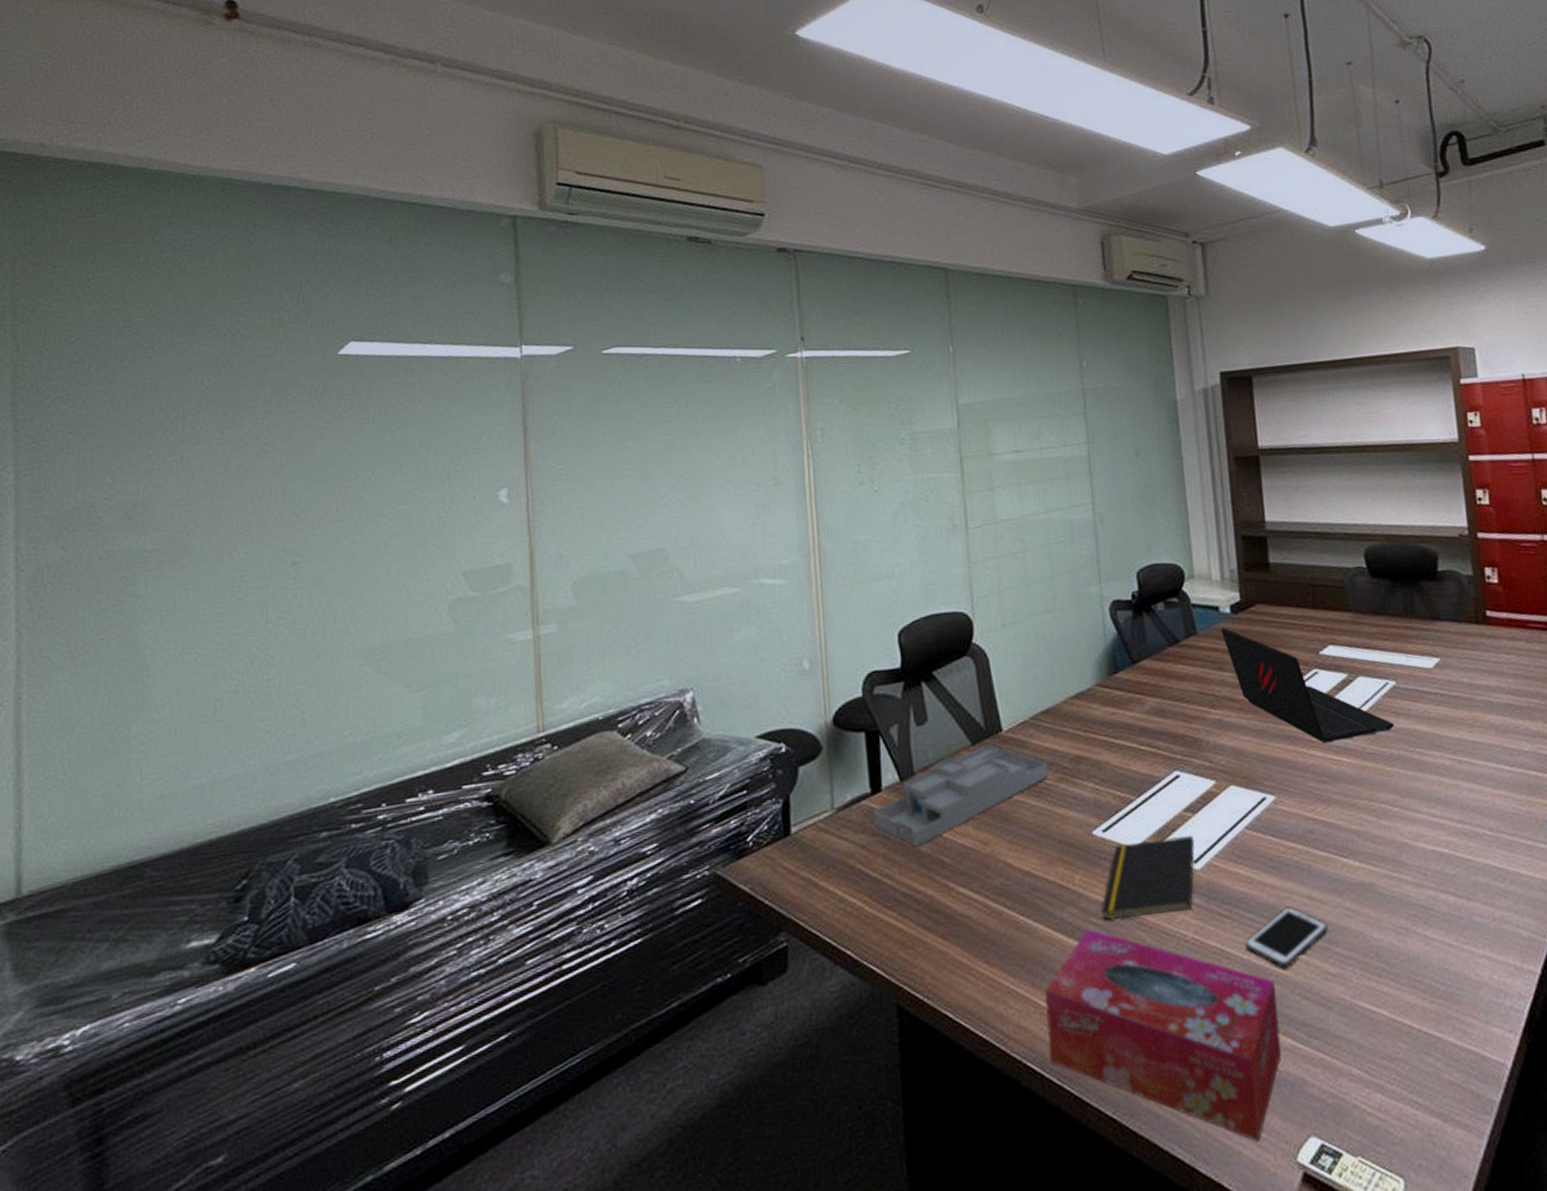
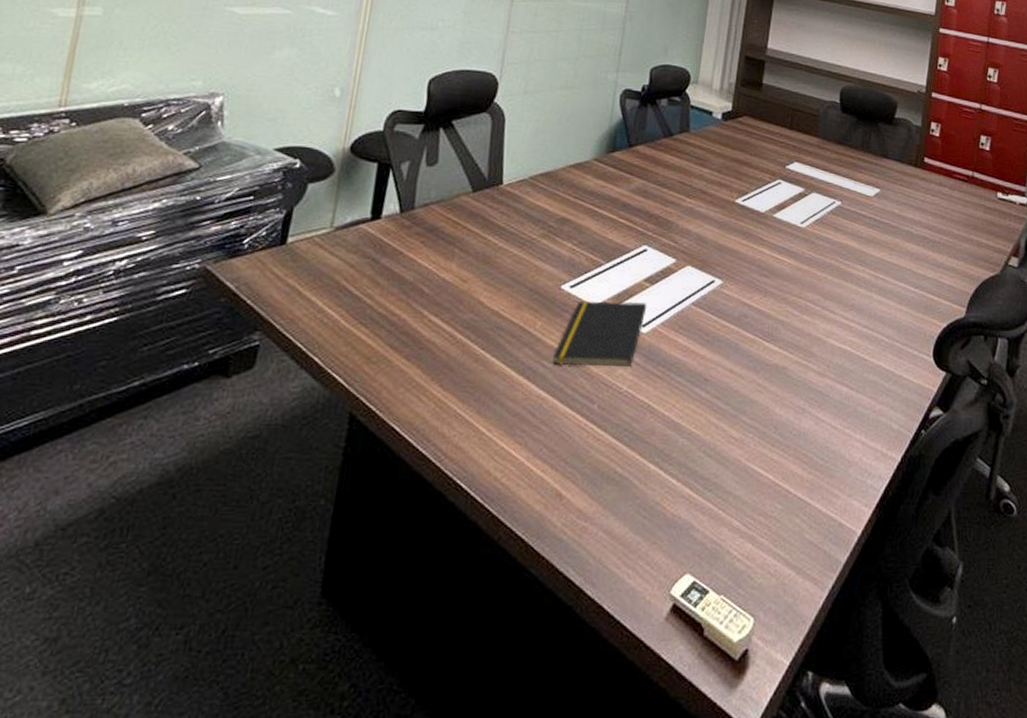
desk organizer: present [874,744,1048,848] -> none [367,193,535,275]
tissue box: present [1045,928,1282,1142] -> none [477,369,687,573]
laptop: present [1221,627,1395,743] -> none [709,129,832,244]
cell phone: present [1245,906,1328,969] -> none [669,376,740,429]

